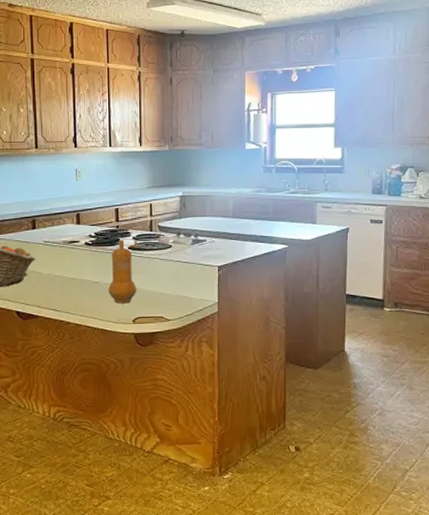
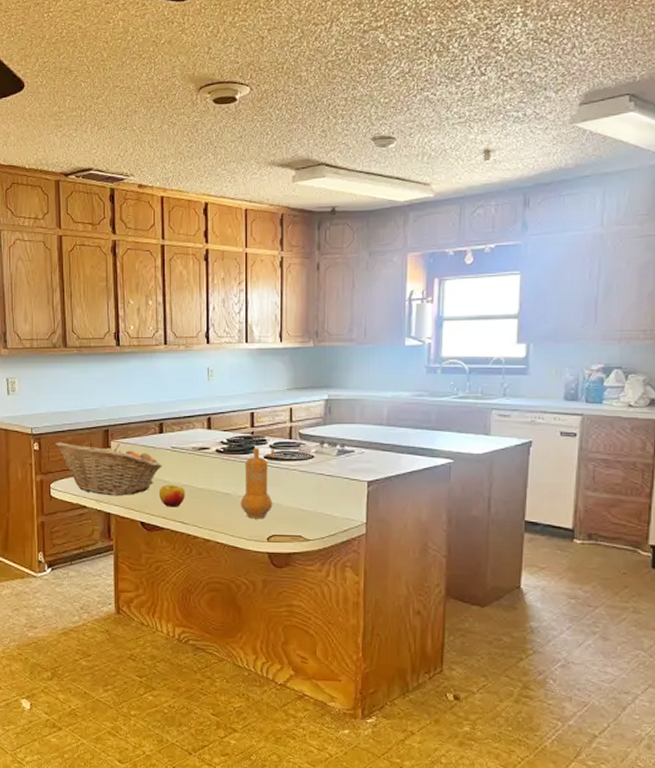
apple: none [33,276,58,297] -> present [159,484,186,507]

